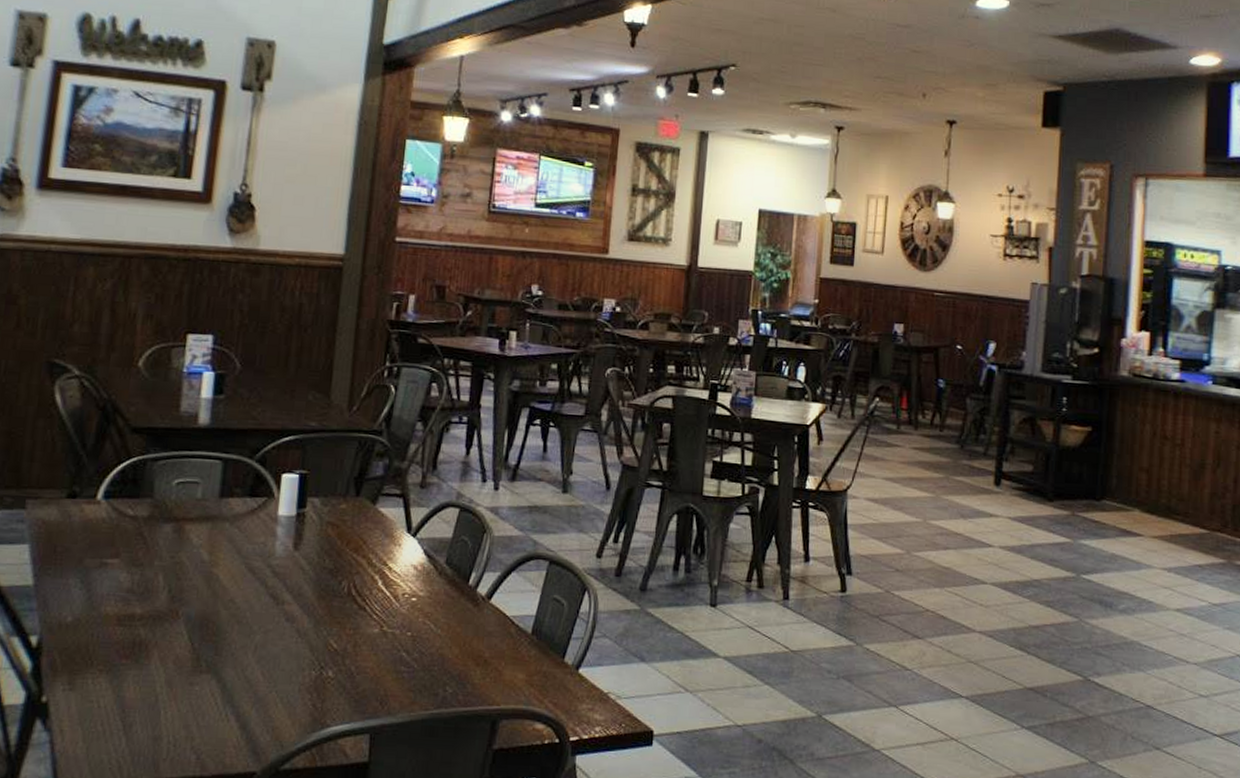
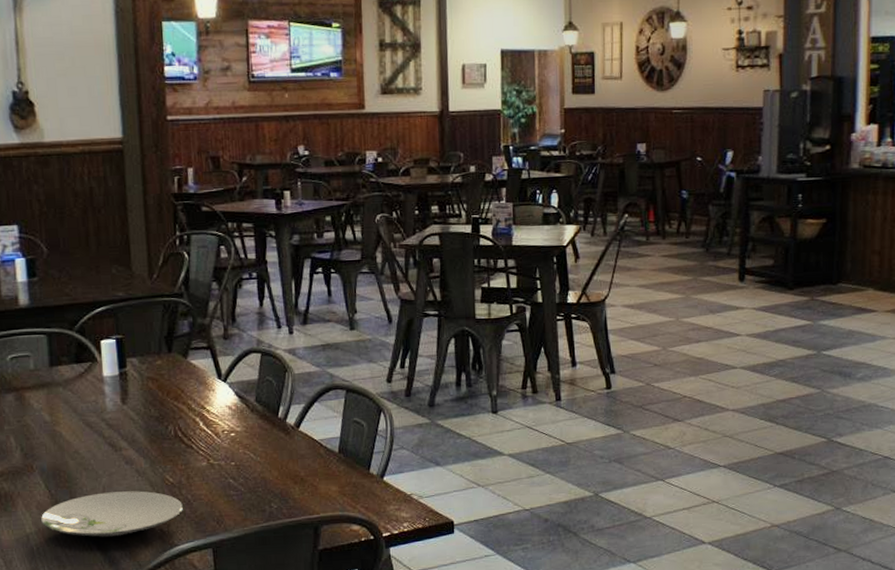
plate: none [175,652,344,709] -> present [40,491,183,538]

